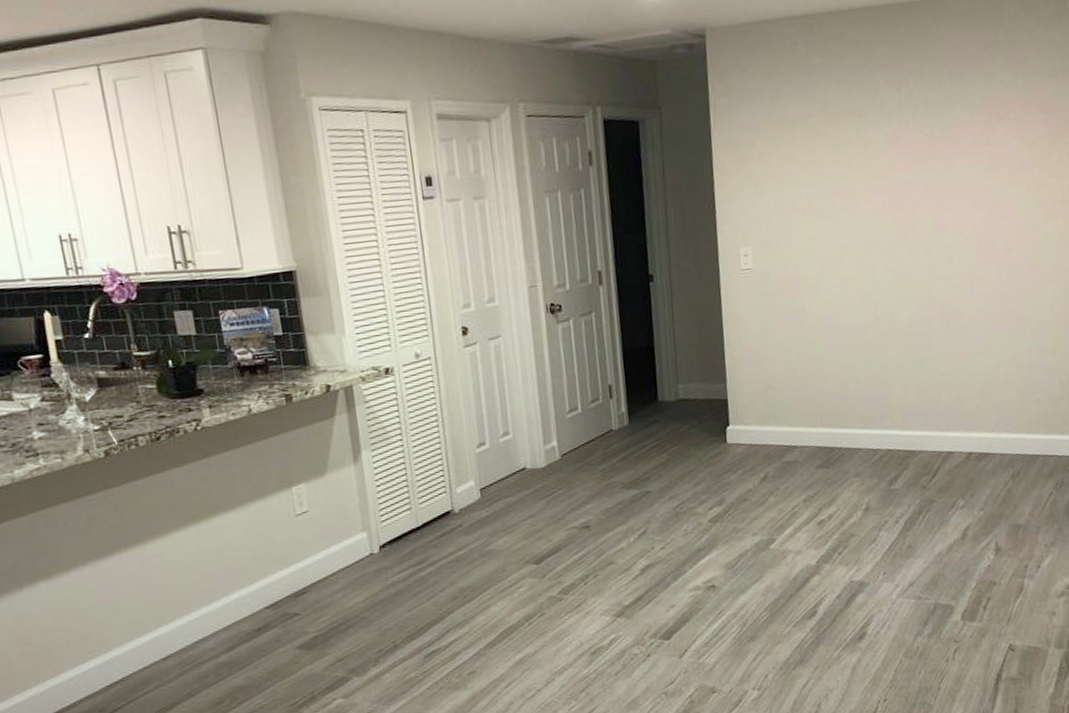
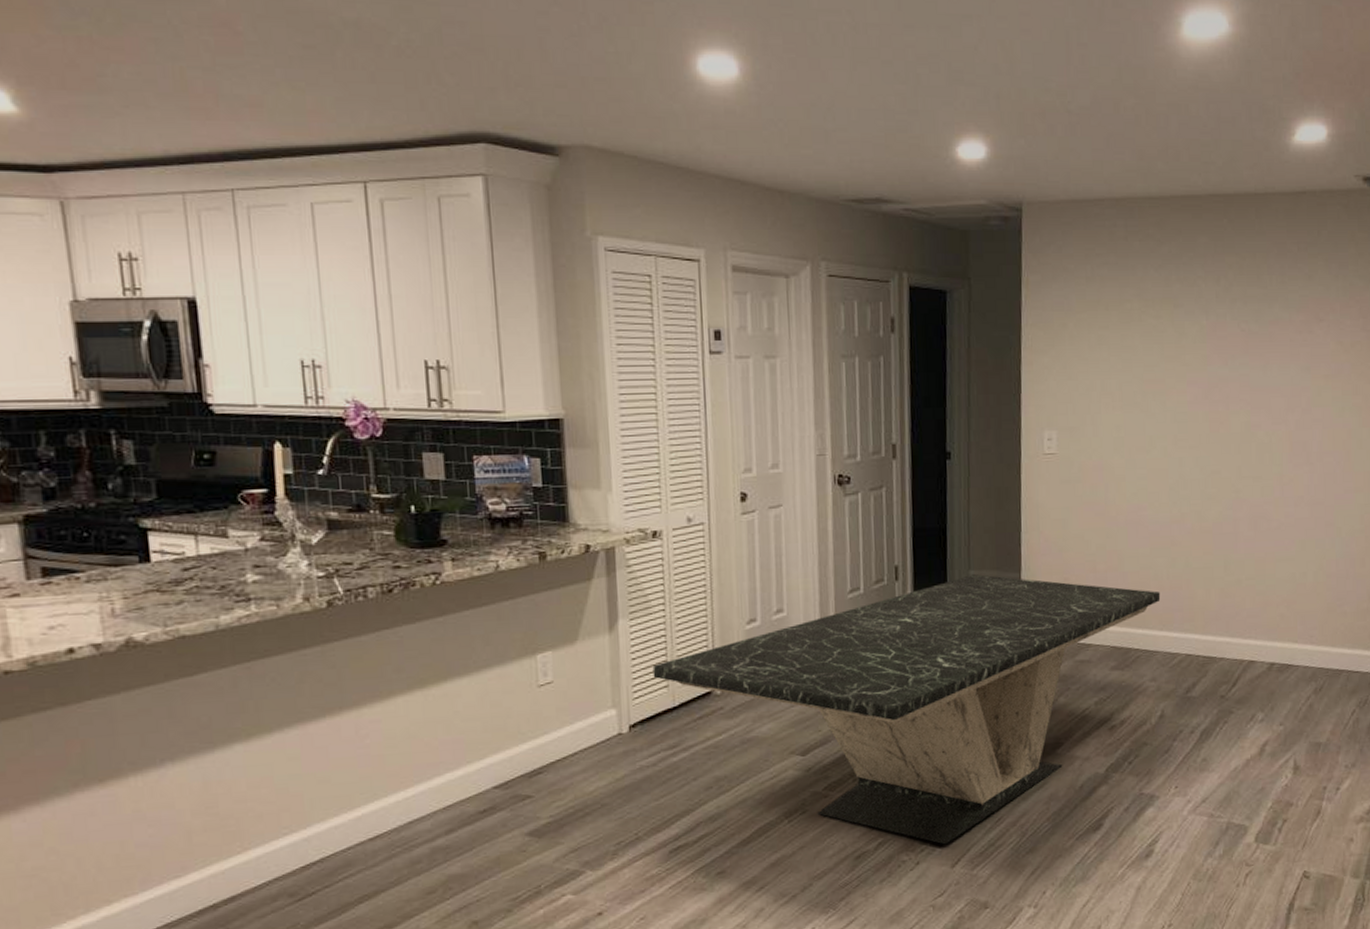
dining table: none [395,387,860,638] -> present [652,574,1161,845]

